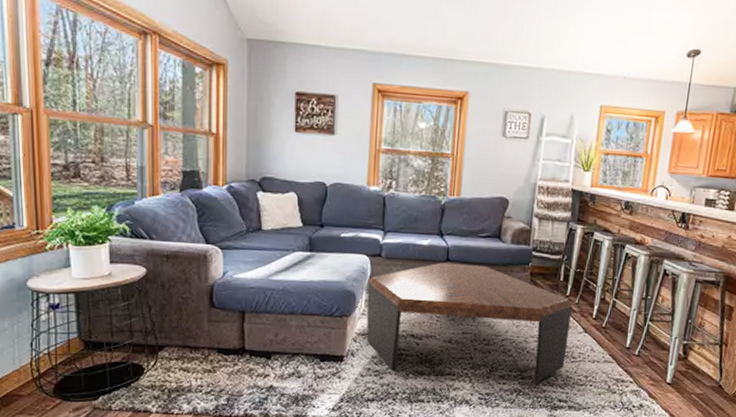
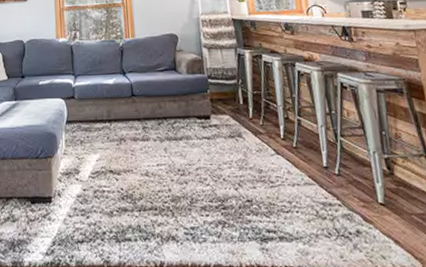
coffee table: present [366,262,572,382] -> none [66,97,264,212]

